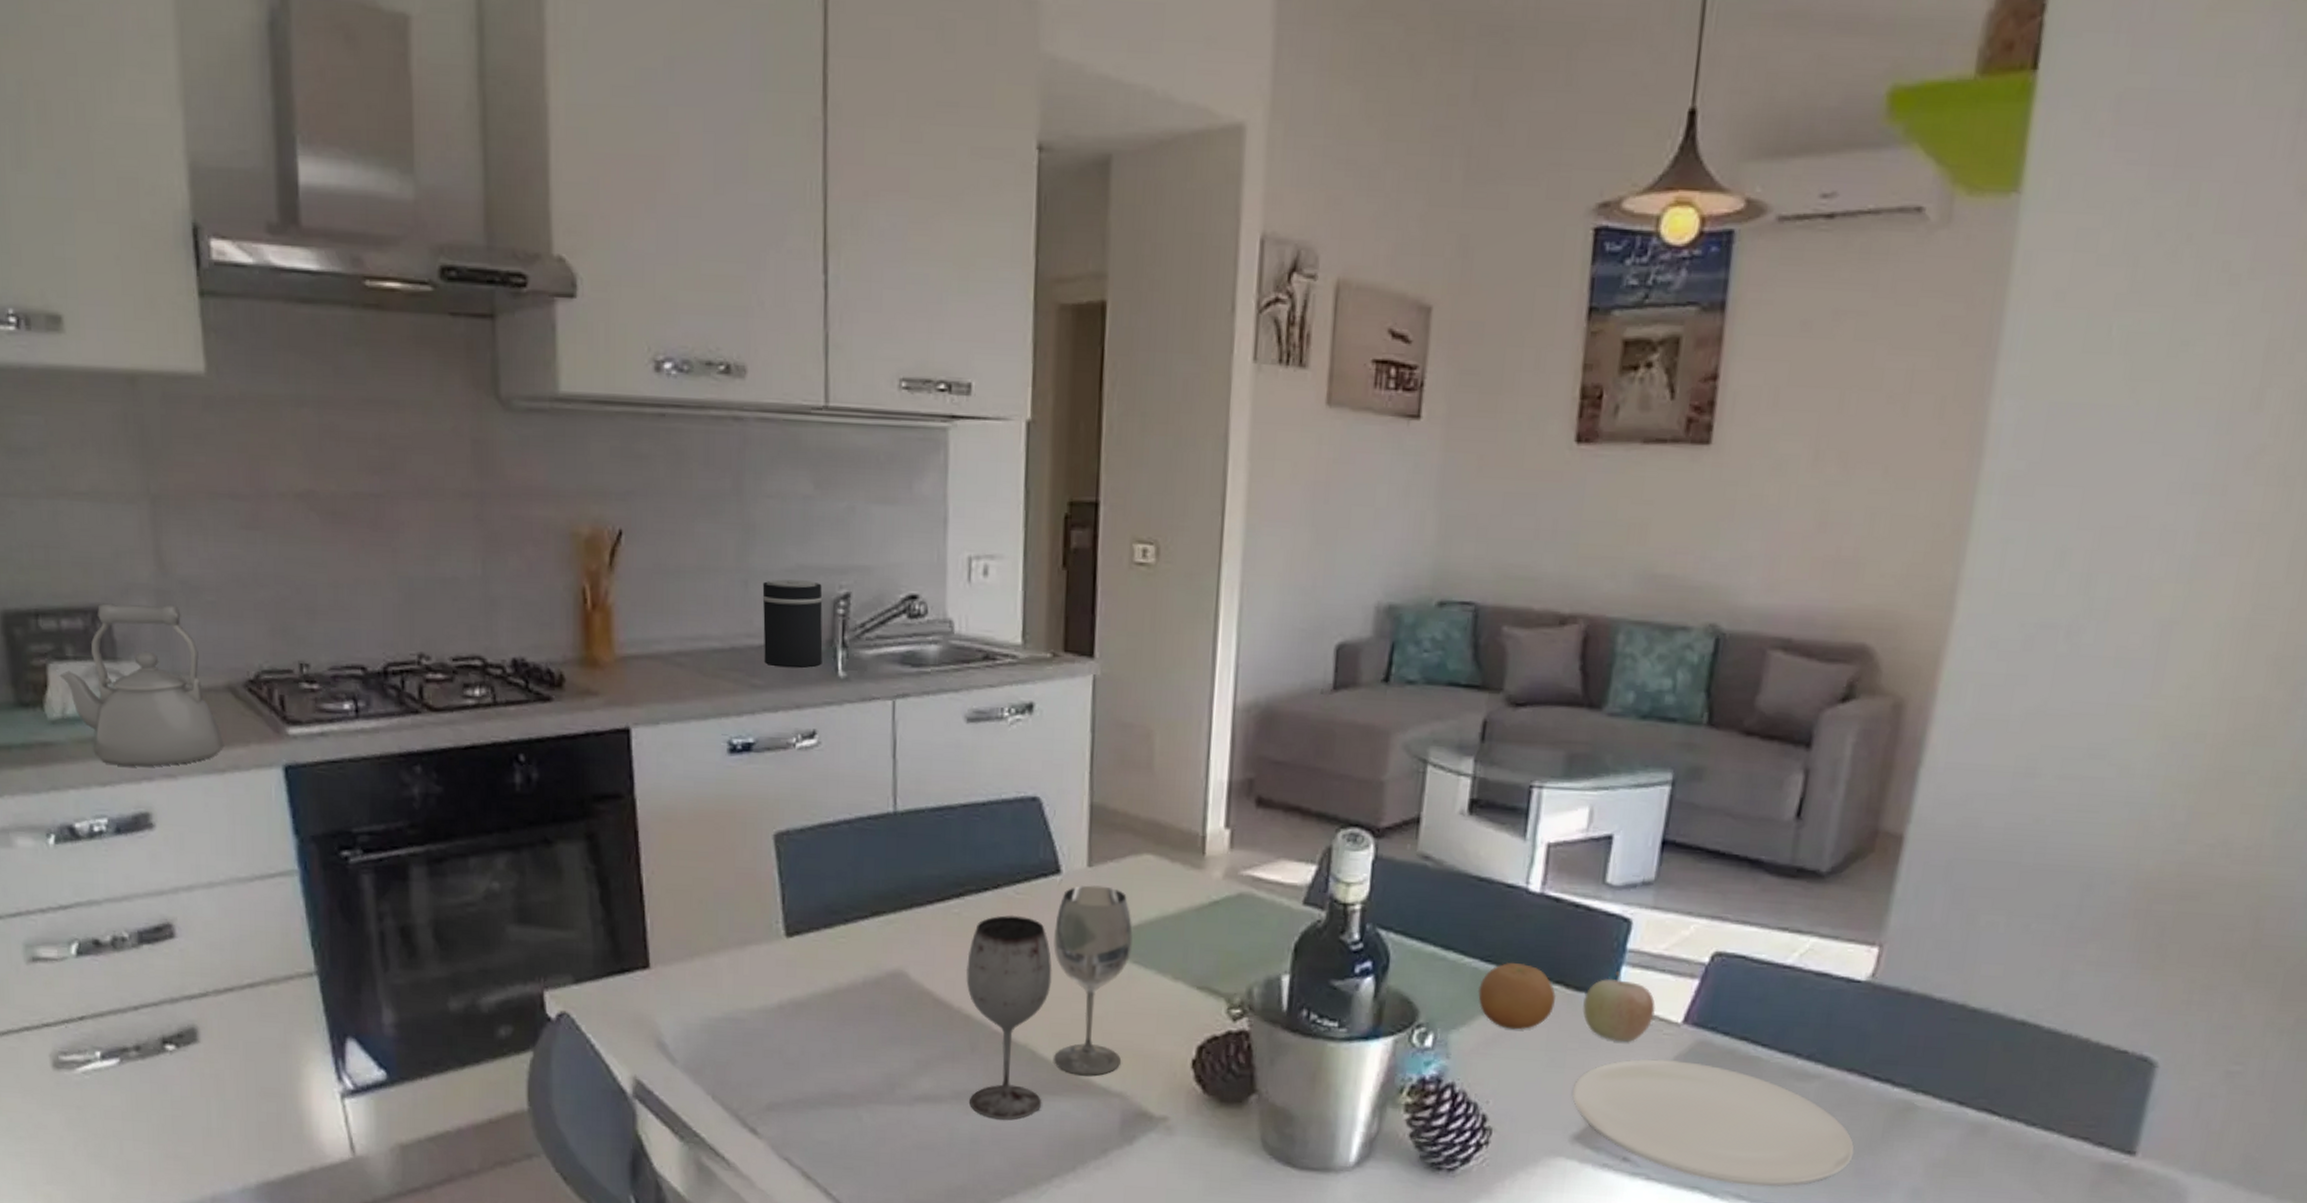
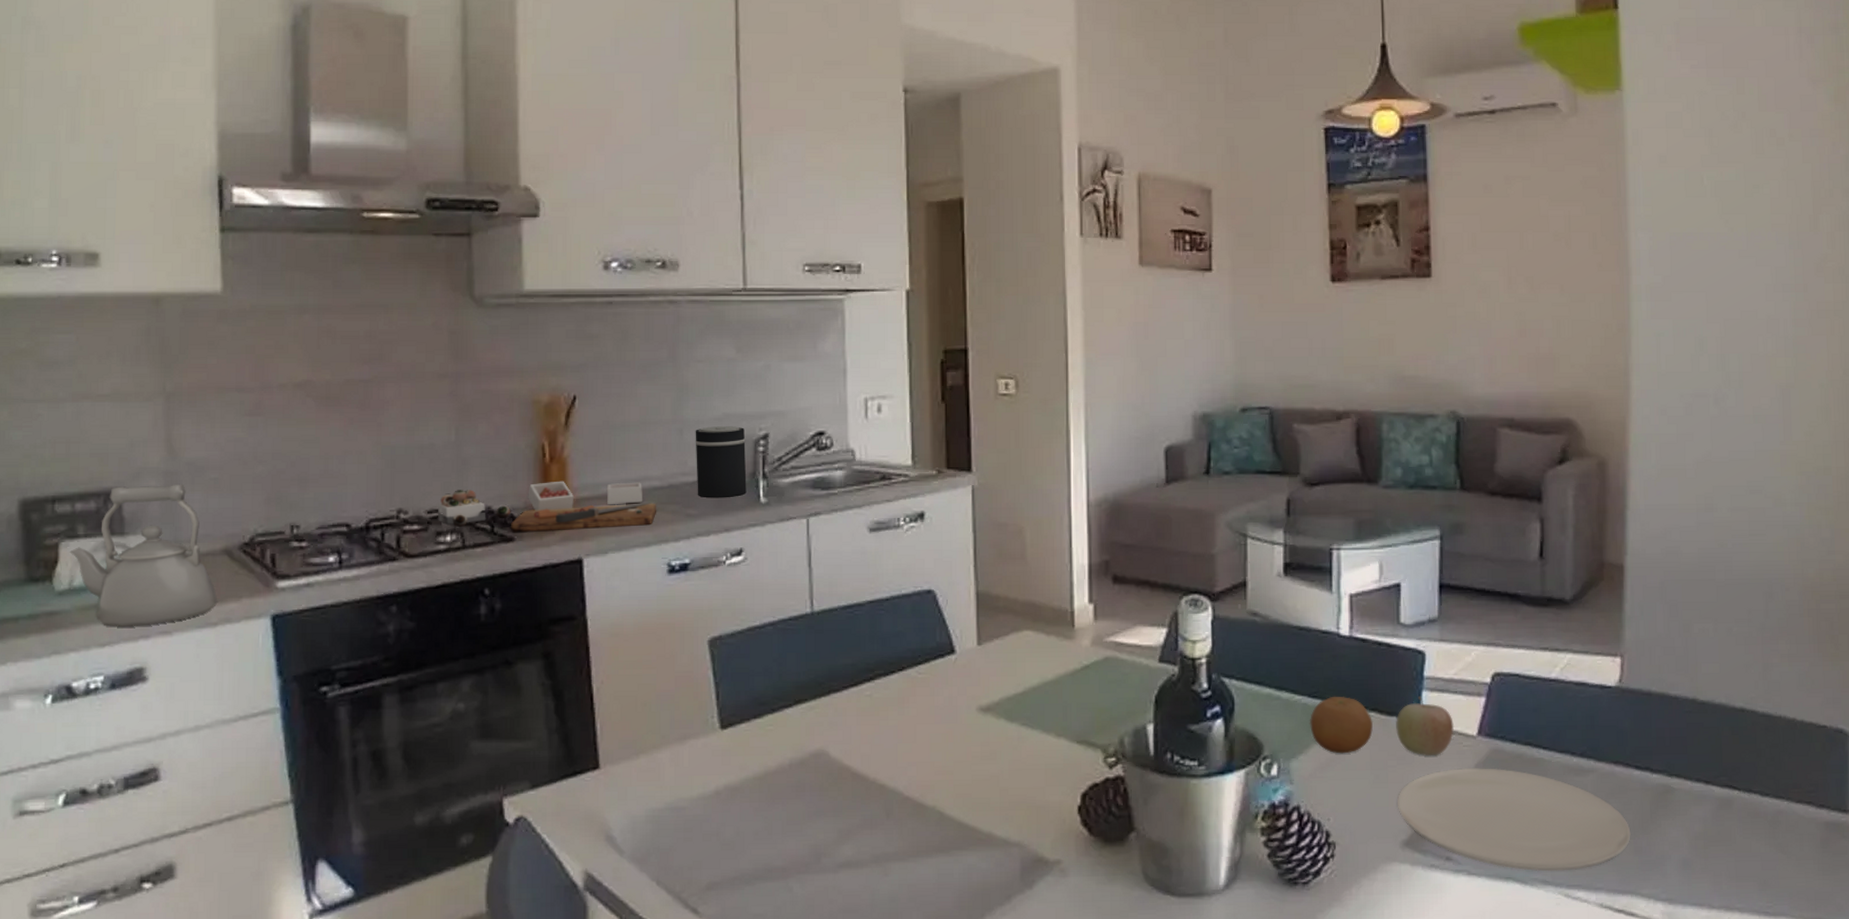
cutting board: none [465,633,716,695] -> present [438,480,656,533]
wineglass: present [965,885,1133,1121] -> none [878,661,1019,879]

